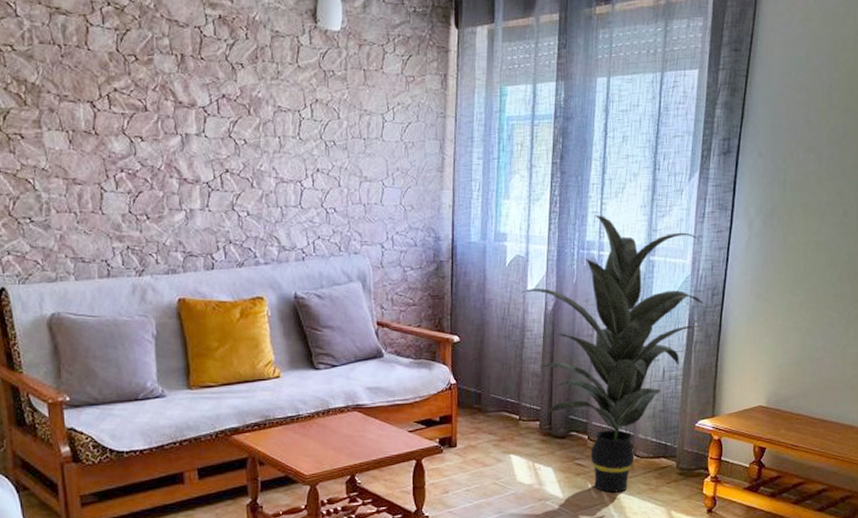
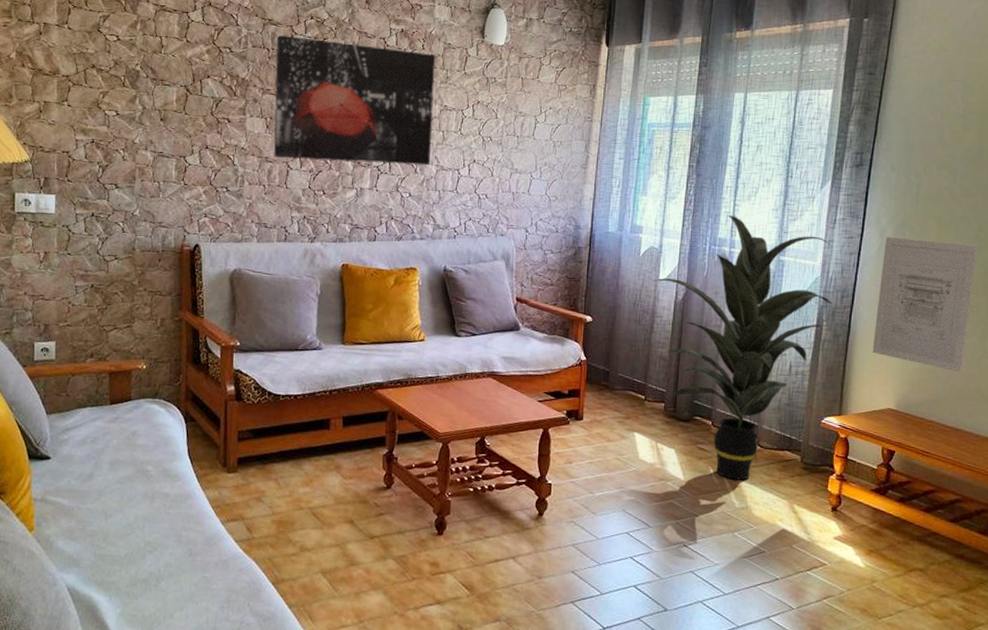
wall art: none [68,27,267,178] -> present [273,35,436,166]
wall art: none [743,228,844,364] -> present [872,236,979,373]

